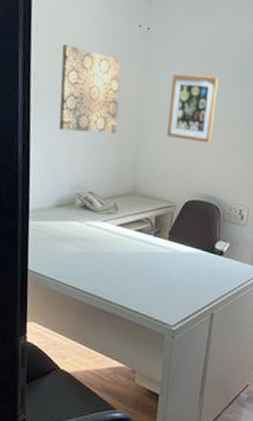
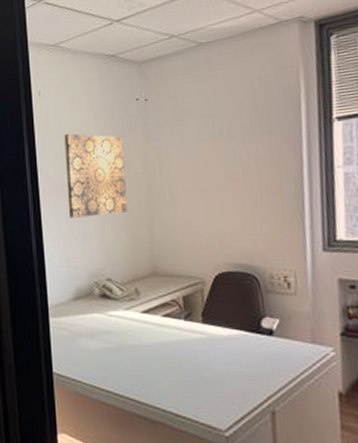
wall art: present [167,74,219,144] -> none [178,131,234,206]

